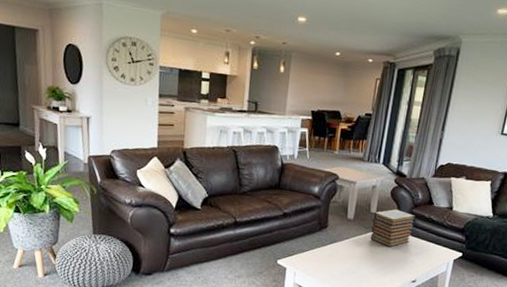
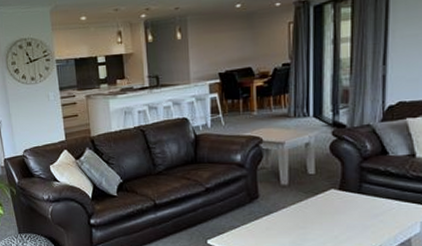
book stack: present [370,209,415,248] -> none [312,167,367,212]

